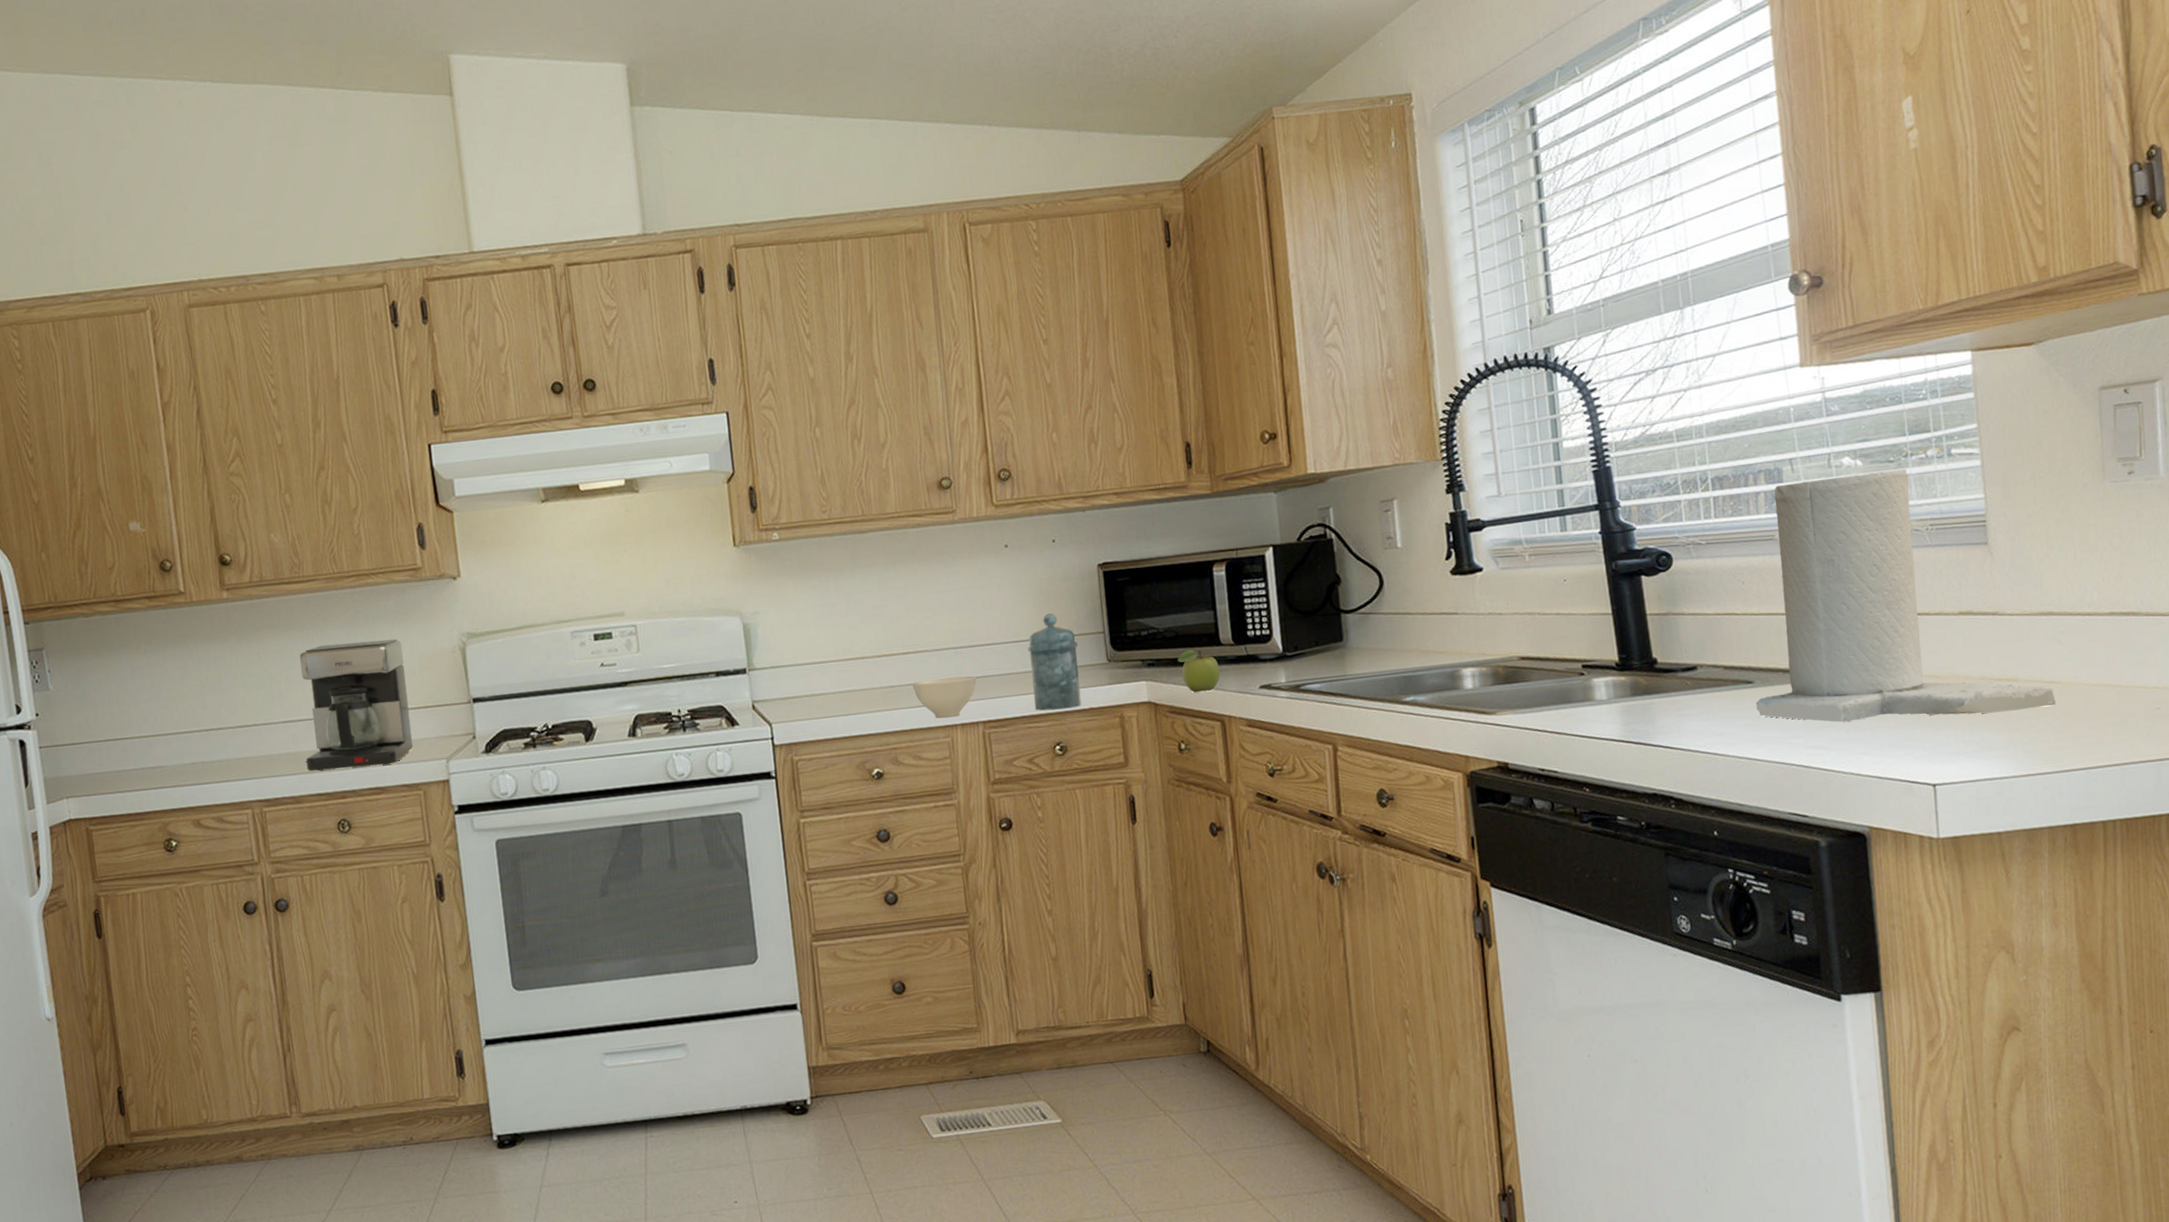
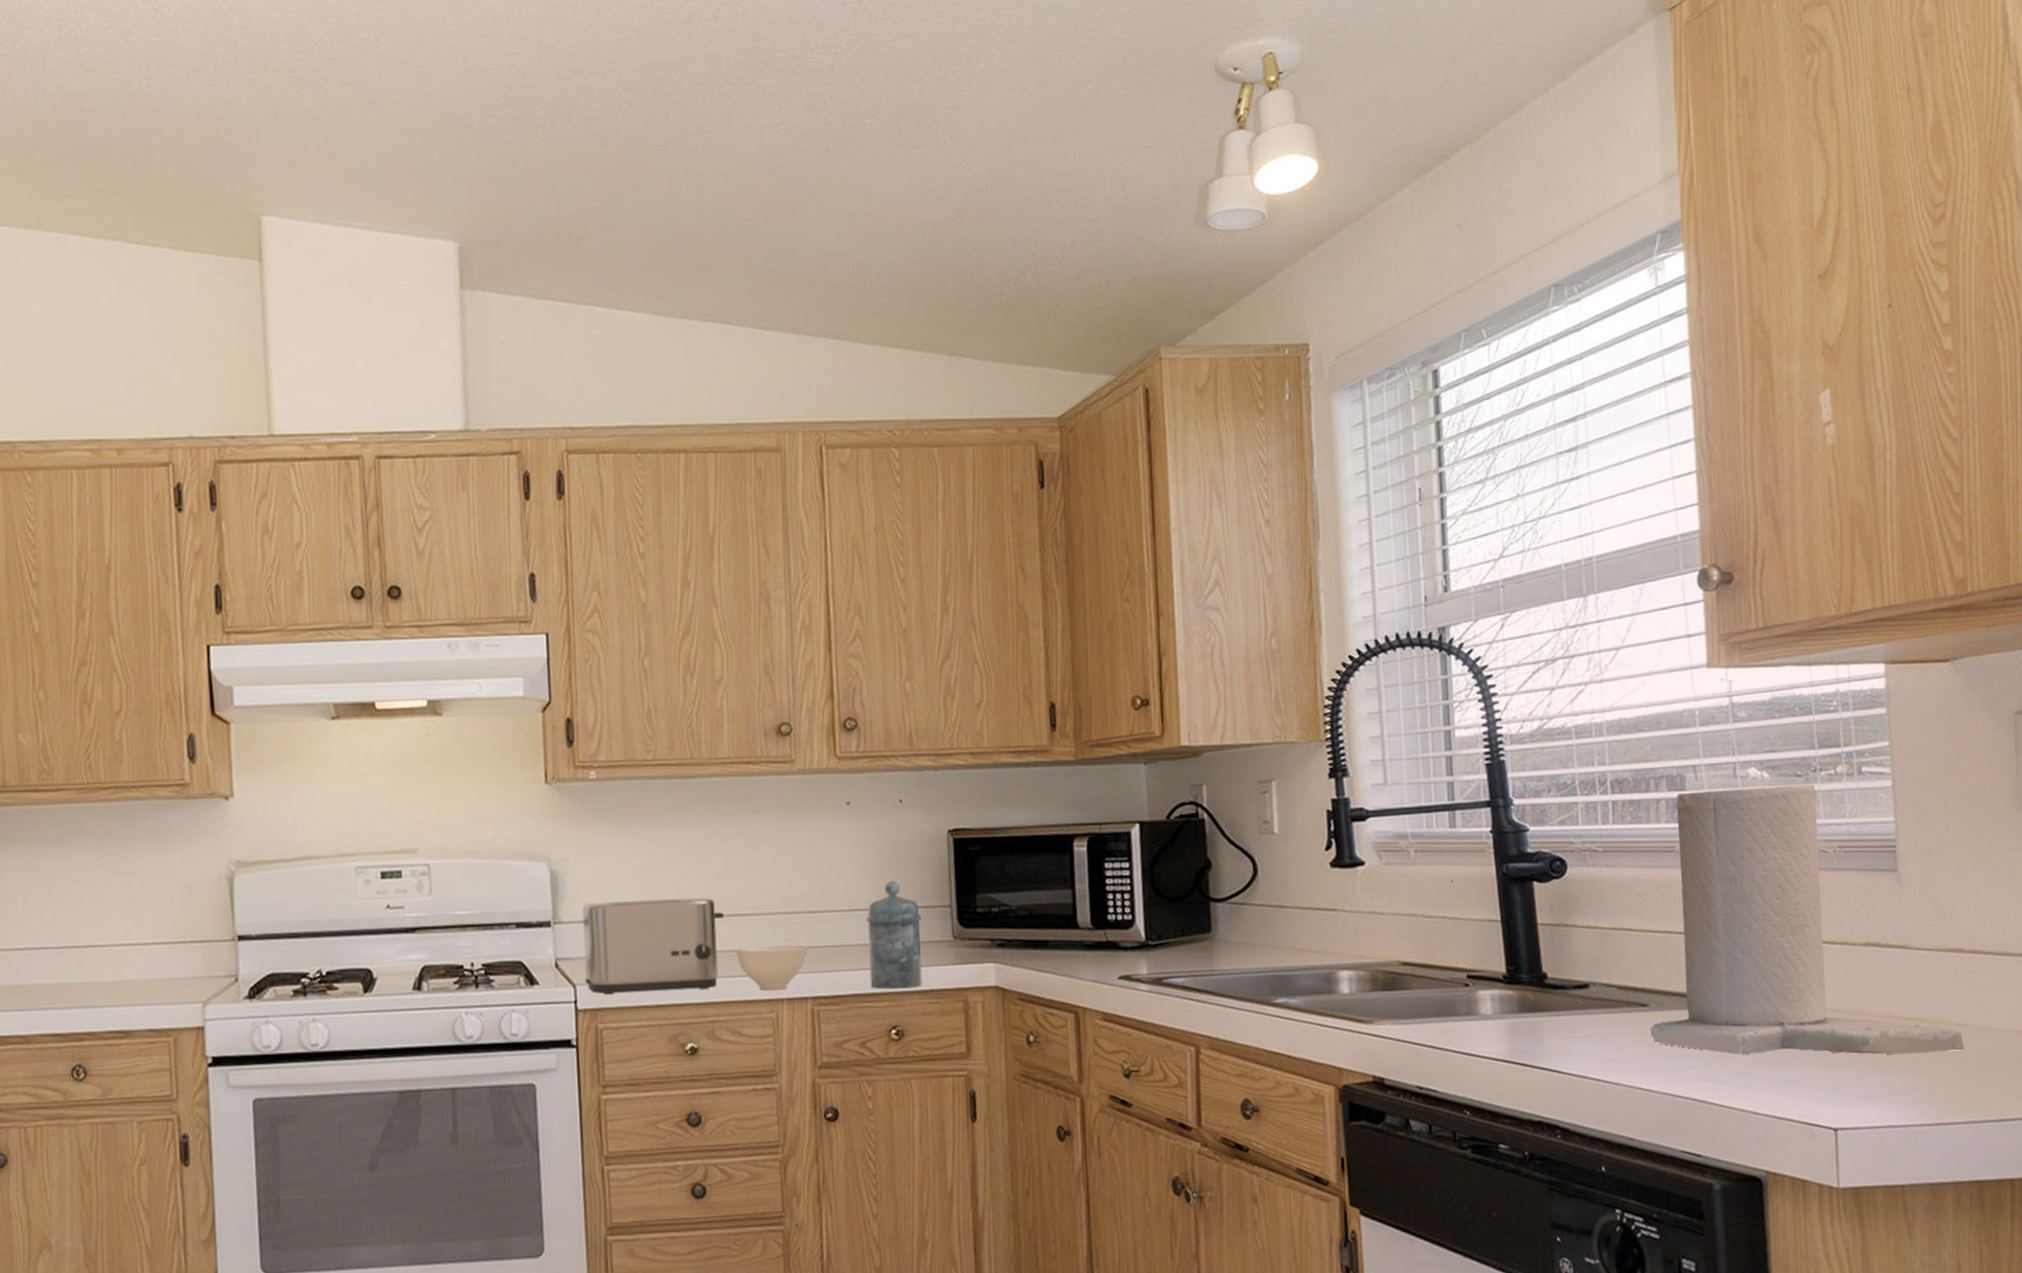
coffee maker: present [299,639,414,772] -> none [40,862,166,1008]
toaster: none [773,639,901,731] -> present [582,897,725,996]
fruit: present [1177,649,1220,693] -> none [1030,931,1076,979]

